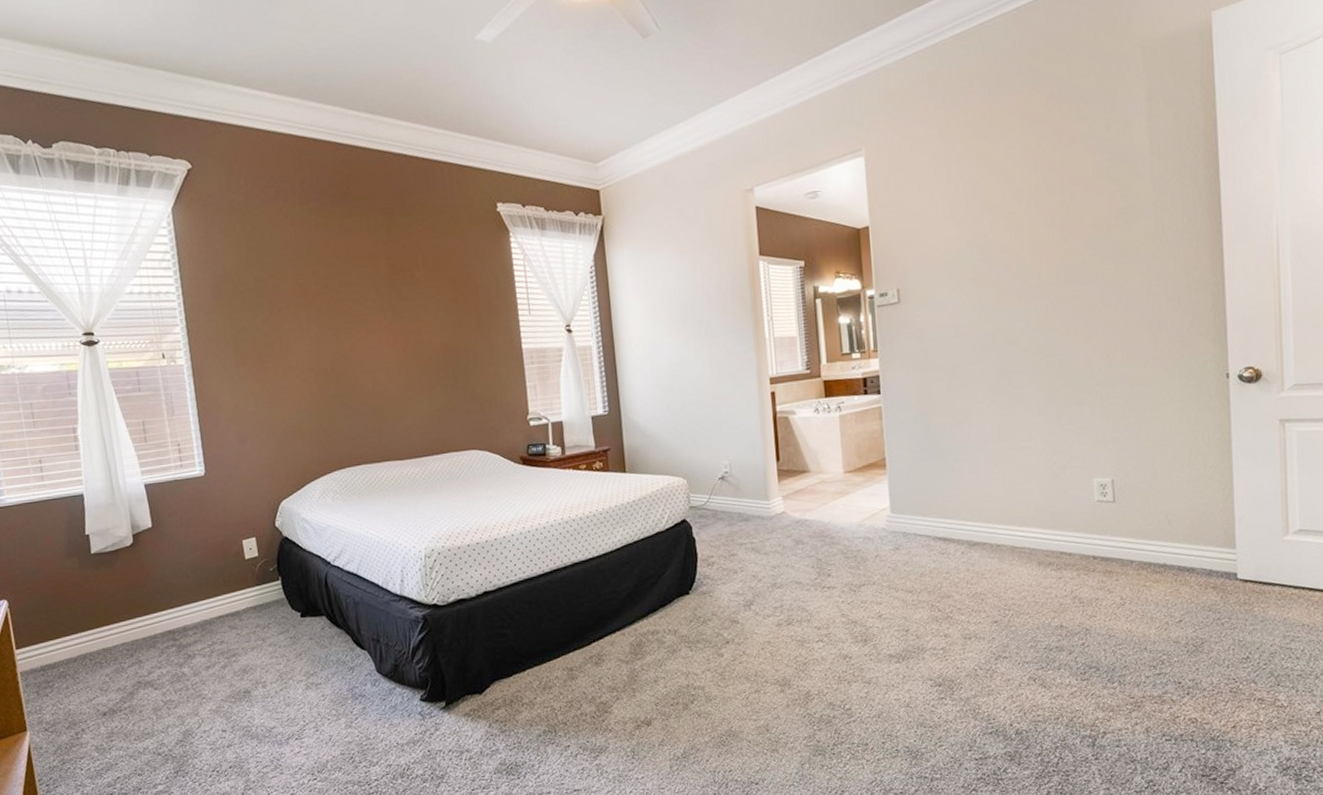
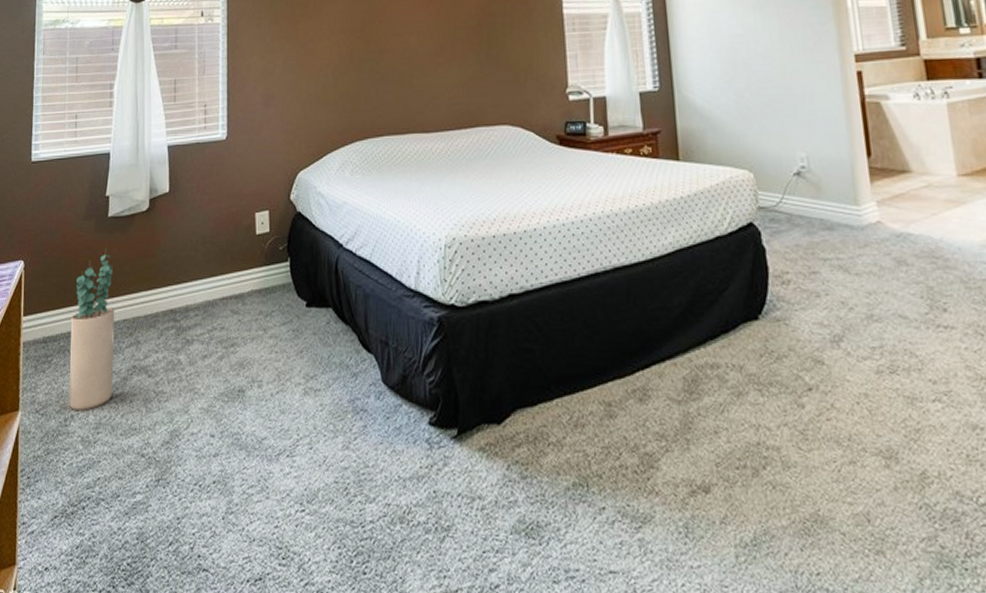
vase: none [66,580,121,725] -> present [69,246,115,410]

